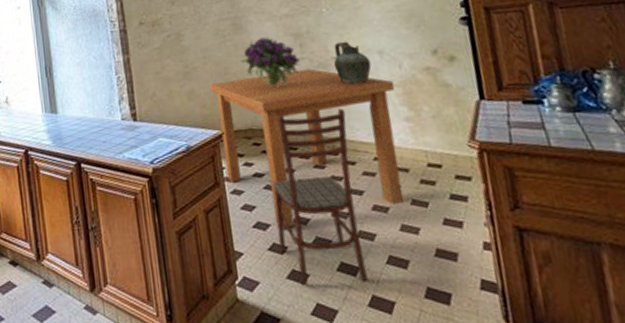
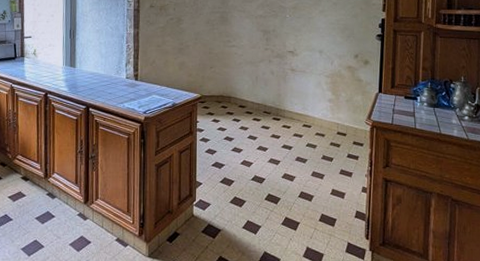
dining table: present [210,69,404,228] -> none [197,57,326,168]
bouquet: present [240,37,301,88] -> none [222,30,265,68]
dining chair: present [272,108,368,285] -> none [228,87,289,208]
ceramic jug: present [333,41,372,85] -> none [287,40,313,73]

